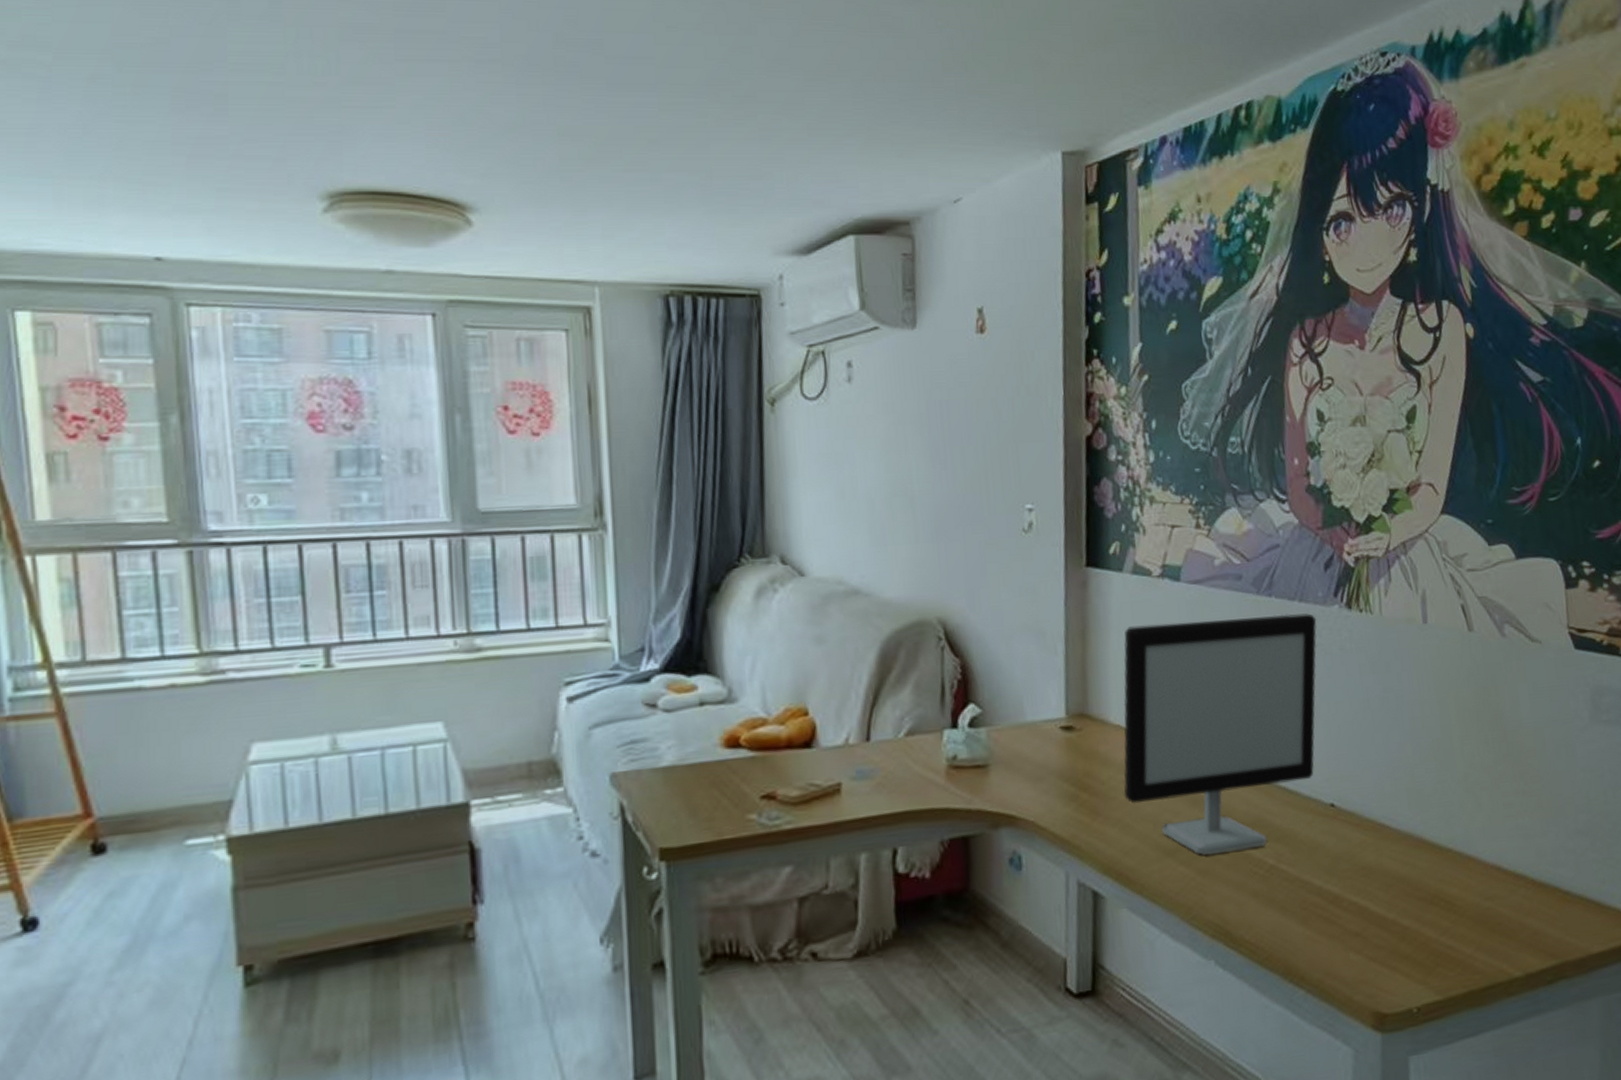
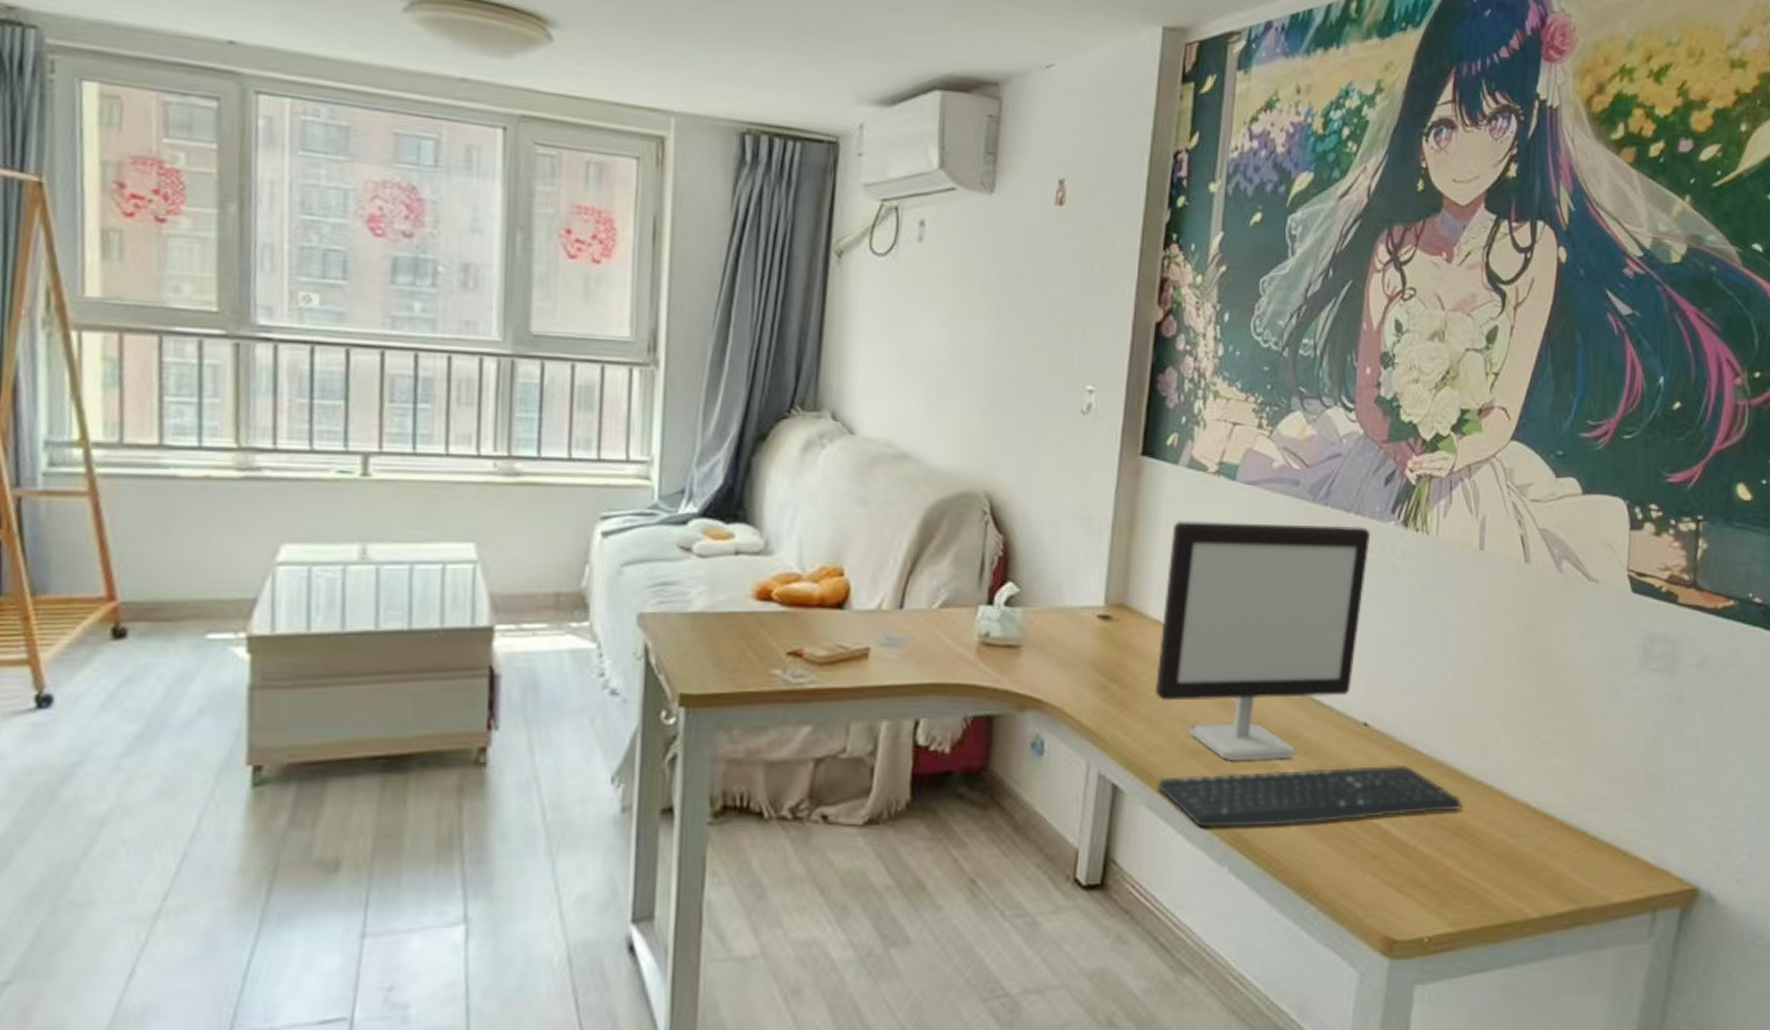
keyboard: none [1135,841,1436,925] -> present [1157,764,1463,828]

